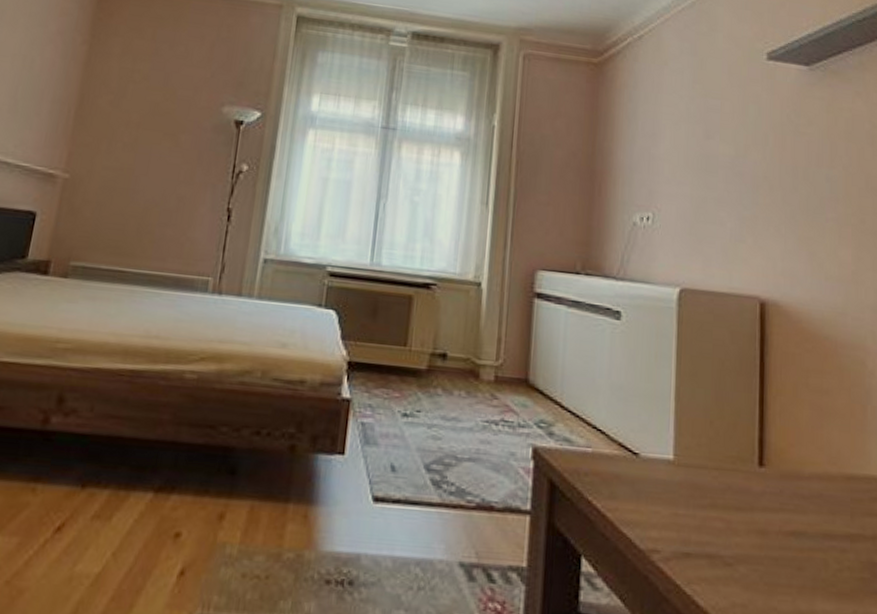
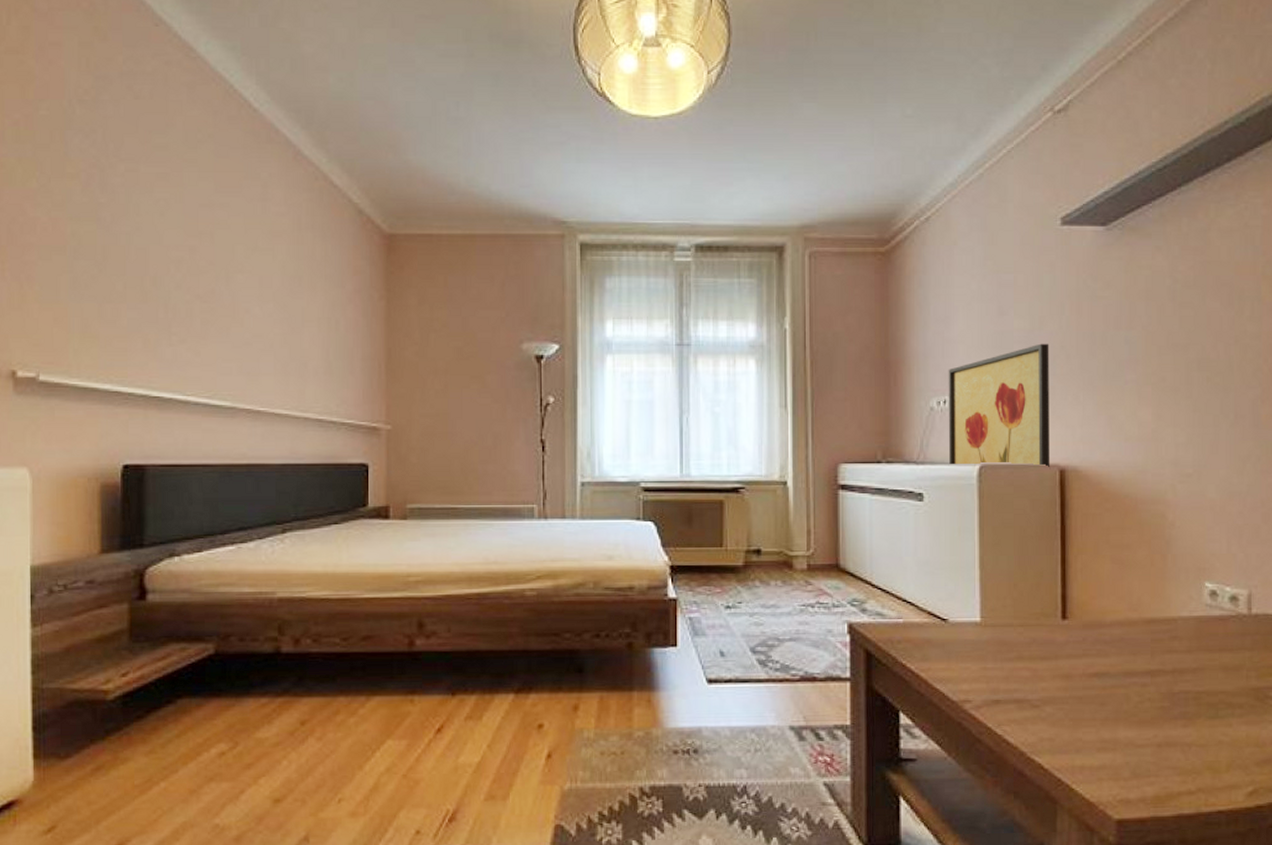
wall art: none [649,171,753,301] -> present [948,343,1051,469]

